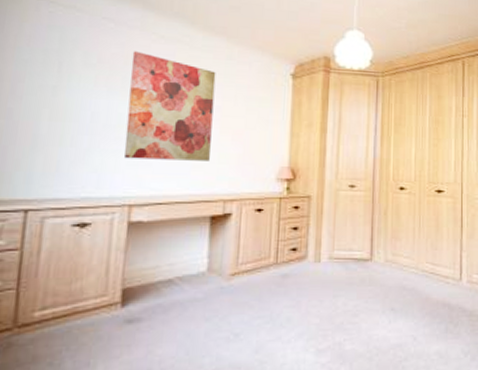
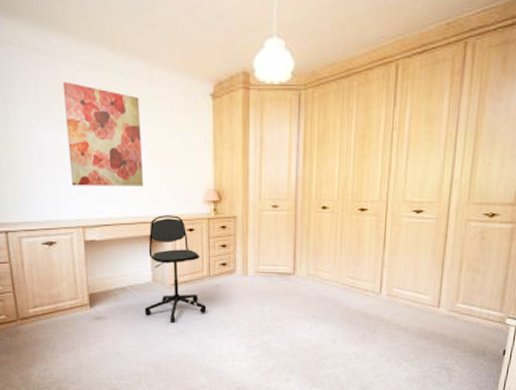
office chair: none [192,193,271,323] -> present [144,215,207,322]

